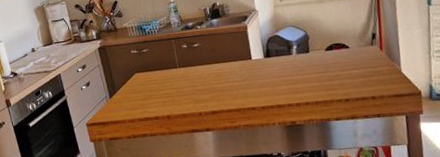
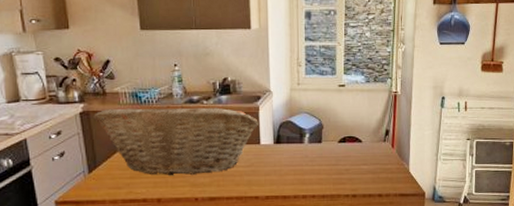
fruit basket: none [109,30,249,95] -> present [93,105,260,175]

